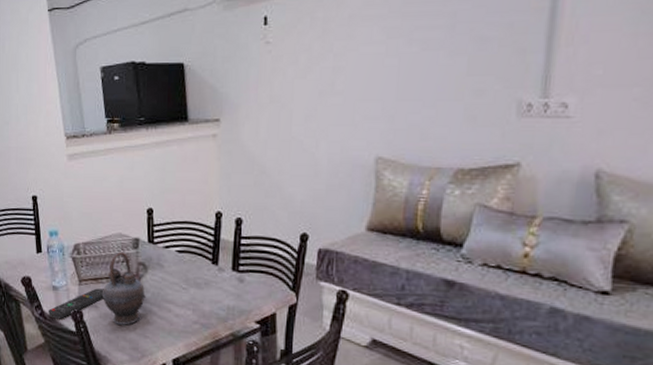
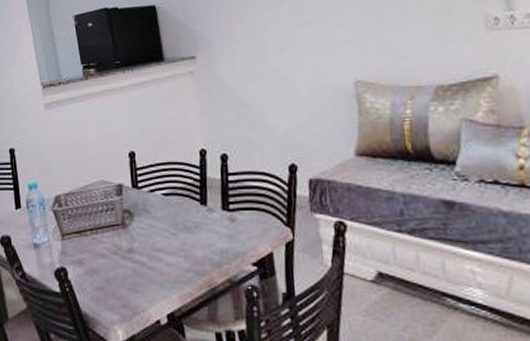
remote control: present [48,288,104,319] -> none [29,242,89,280]
teapot: present [103,251,147,325] -> none [87,200,134,280]

